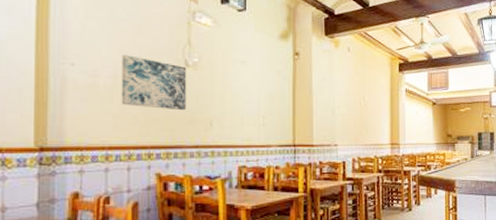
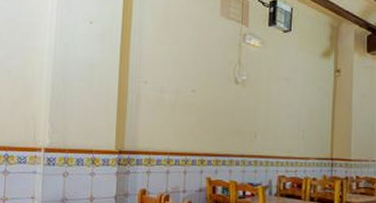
wall art: present [121,55,187,111] -> none [181,74,236,123]

